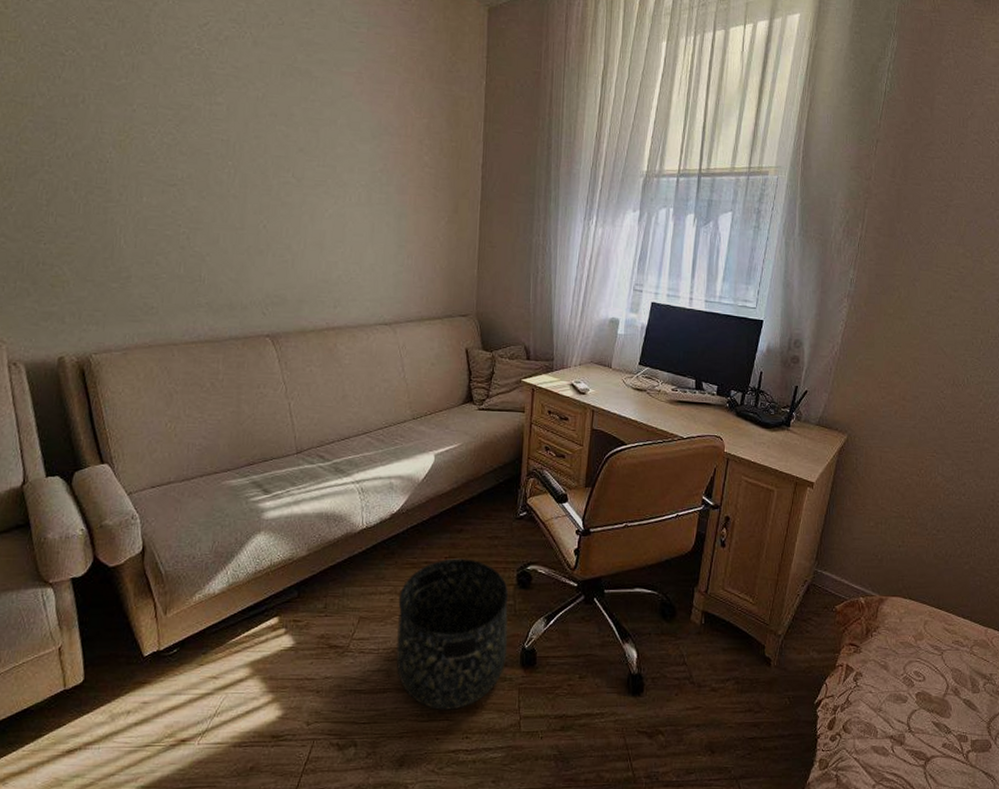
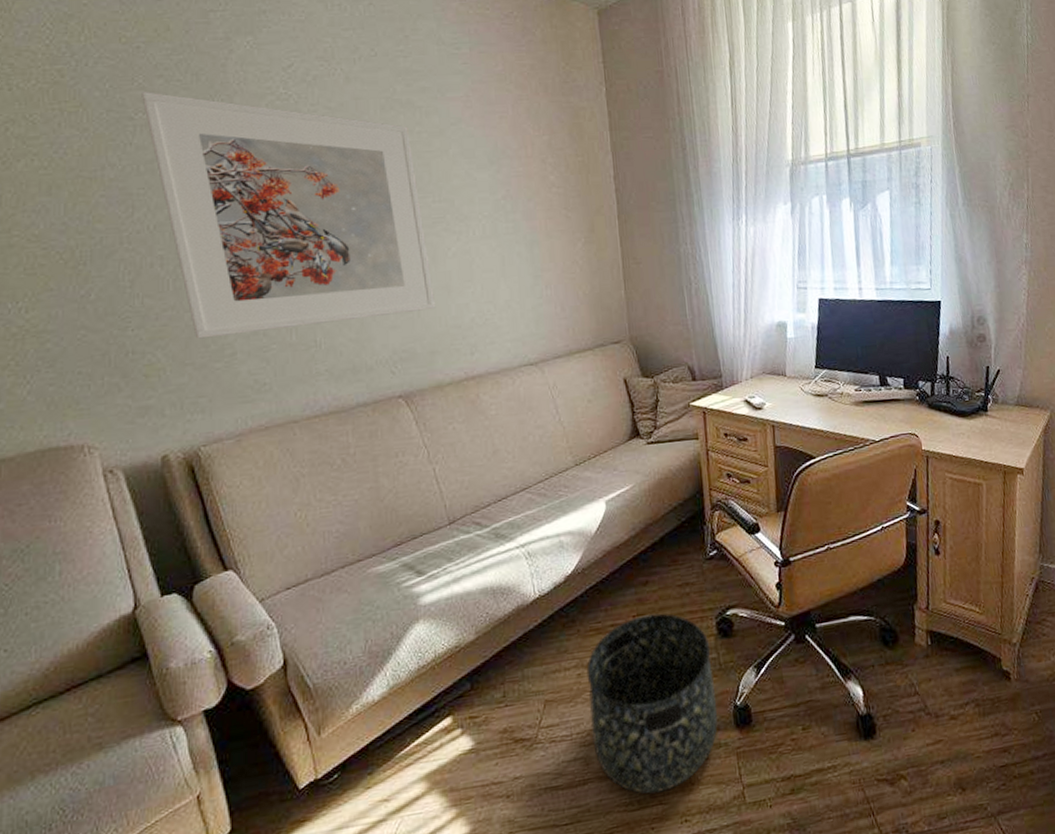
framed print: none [73,31,309,263] -> present [141,92,436,339]

